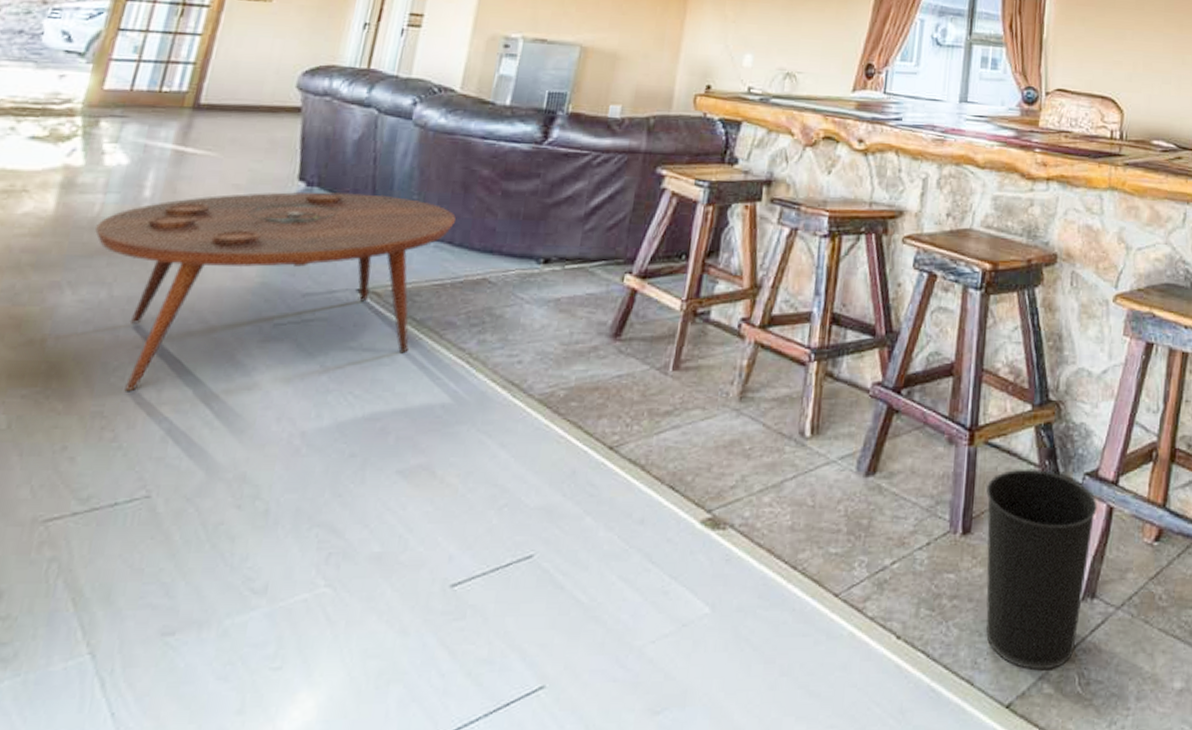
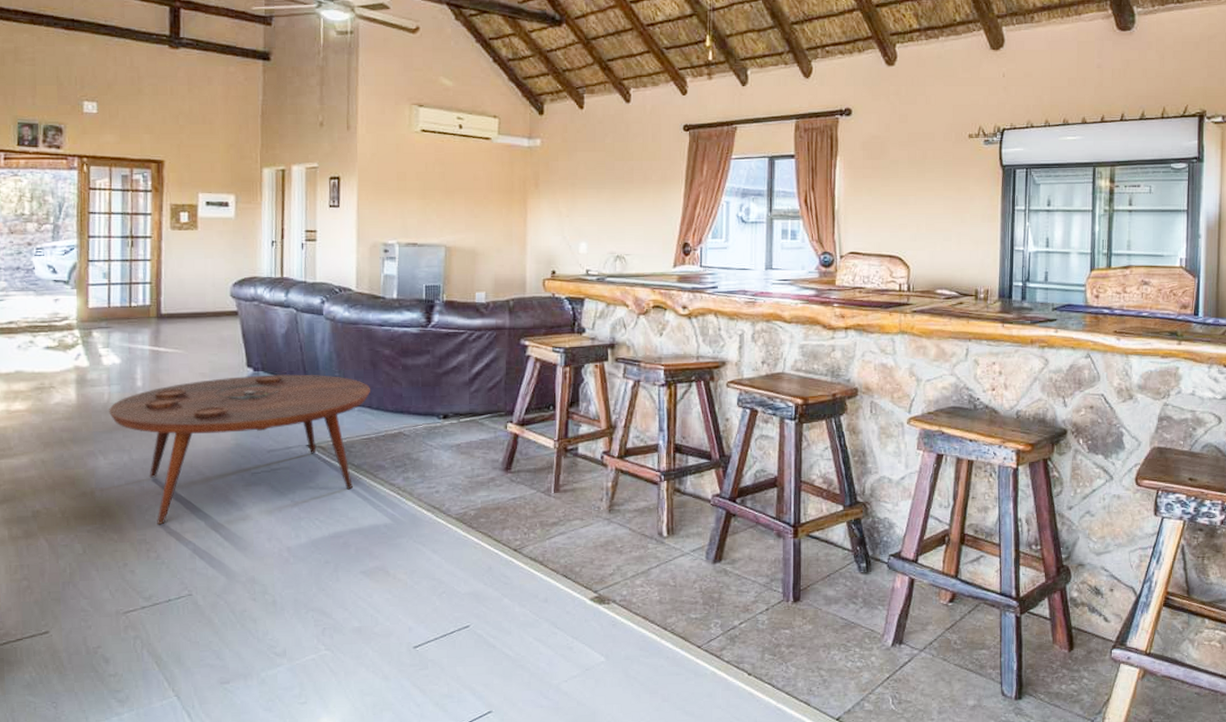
wastebasket: present [986,469,1097,671] -> none [811,553,901,695]

